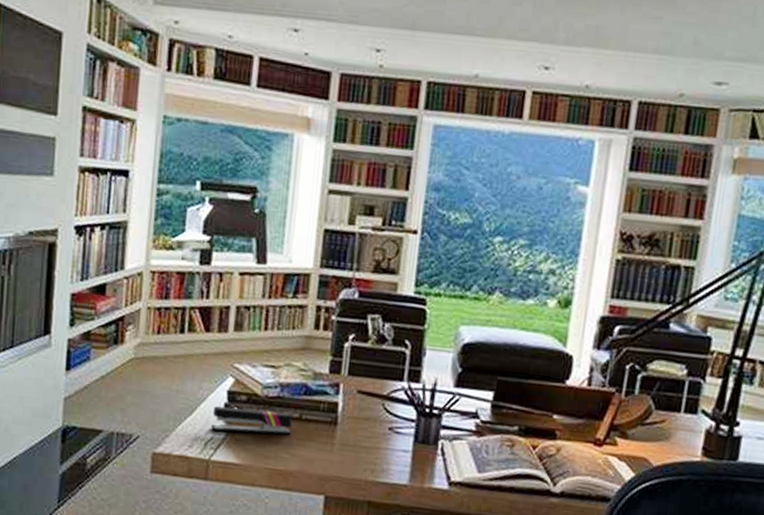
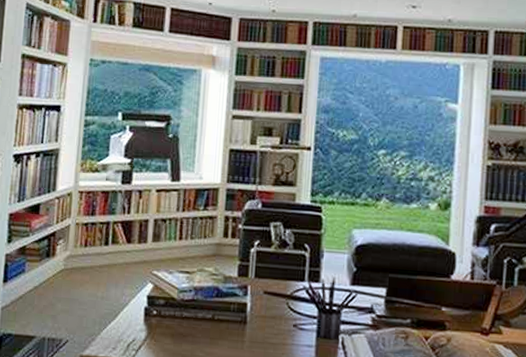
stapler: present [211,406,293,435] -> none [133,310,206,335]

